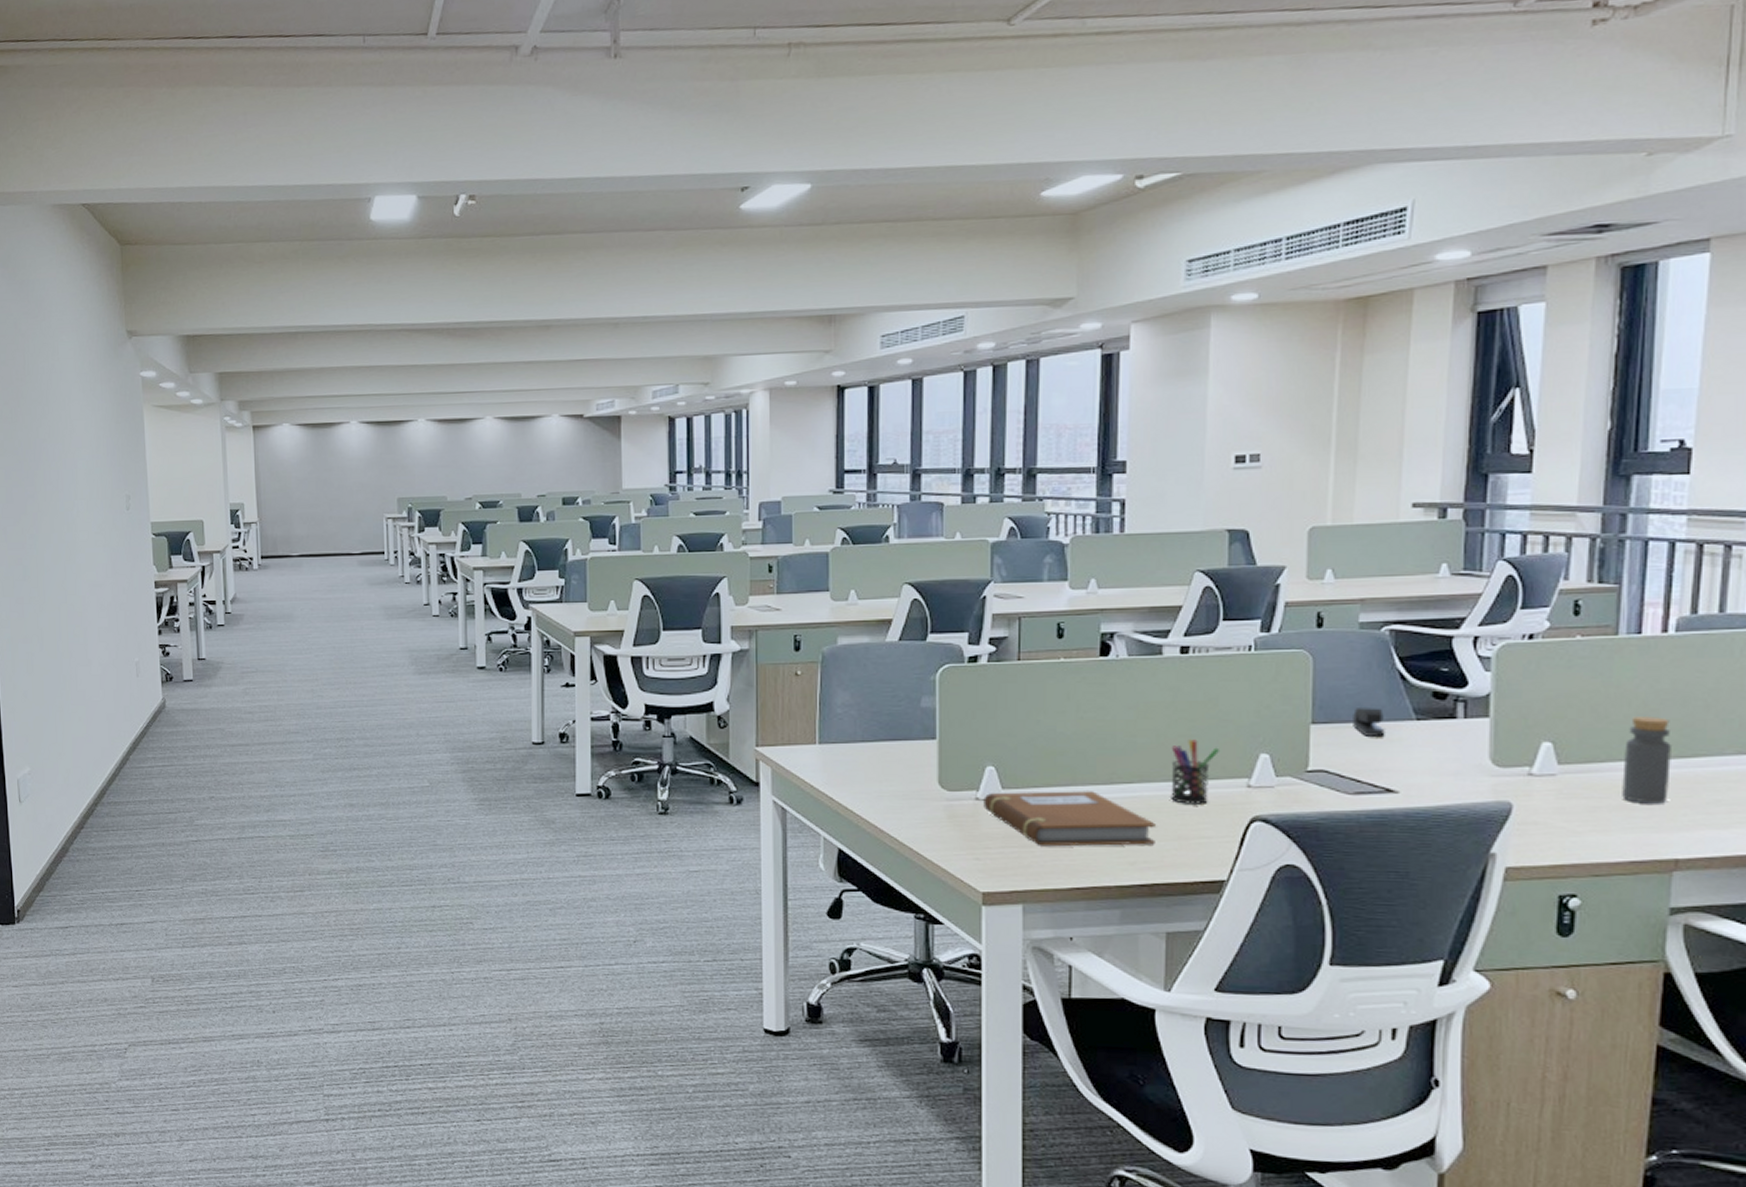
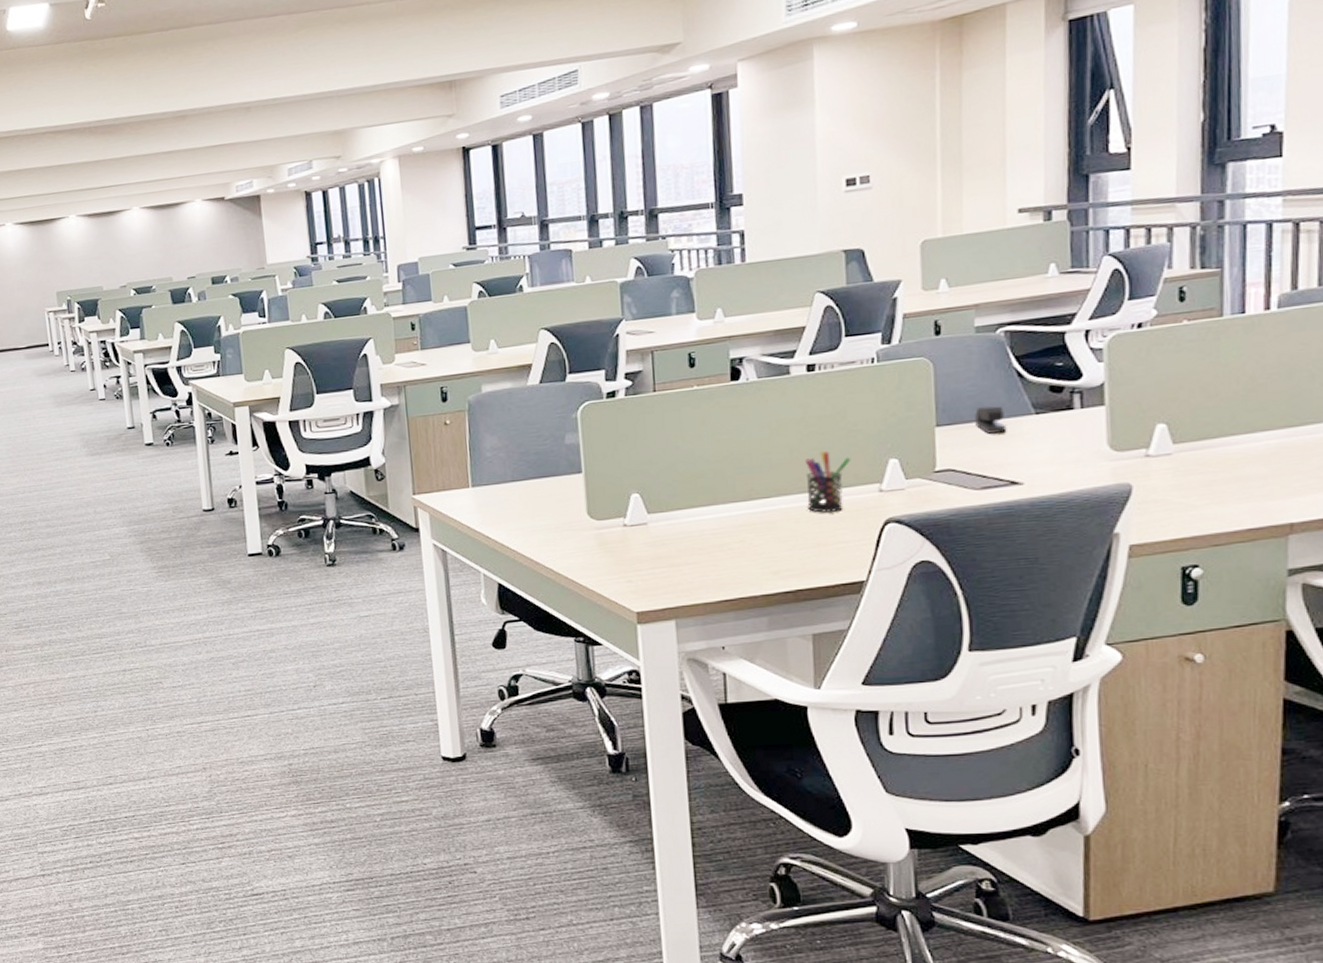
notebook: present [983,791,1155,847] -> none [631,508,796,564]
bottle: present [1622,717,1671,804] -> none [1235,390,1281,474]

